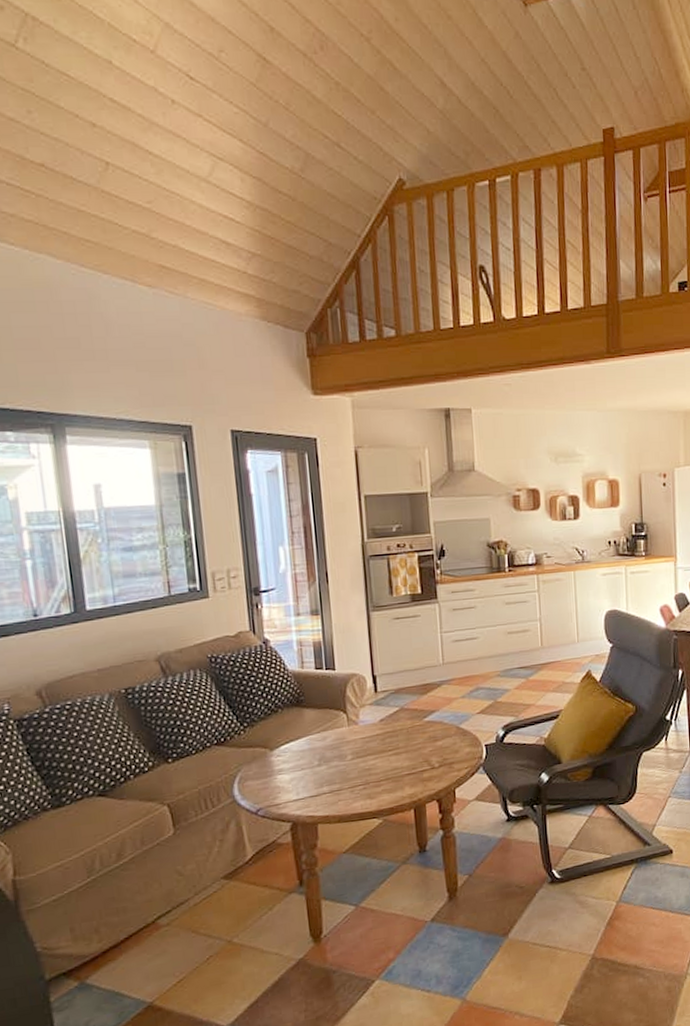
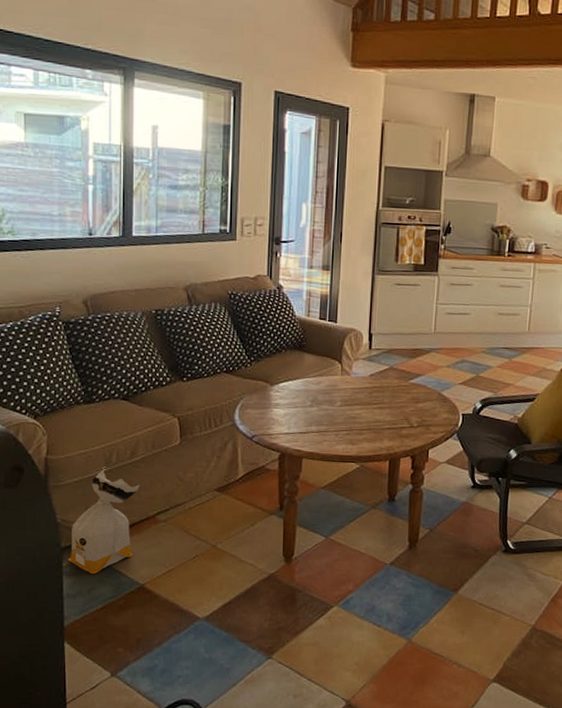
bag: none [55,876,135,1004] -> present [67,466,141,574]

